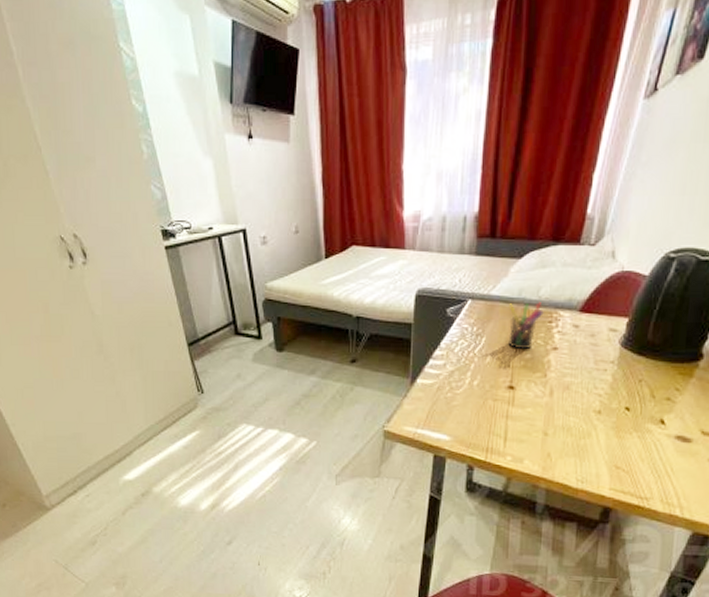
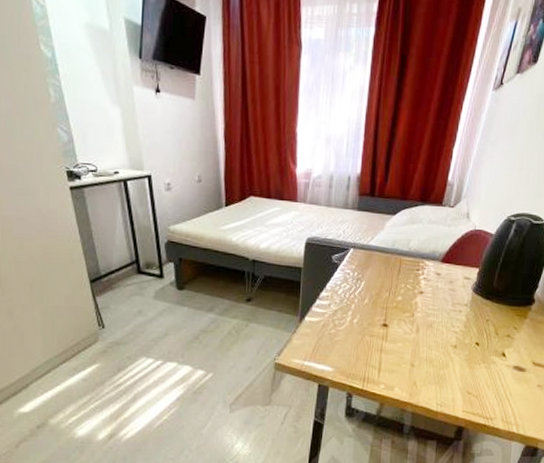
pen holder: present [508,302,544,350] -> none [383,253,413,293]

